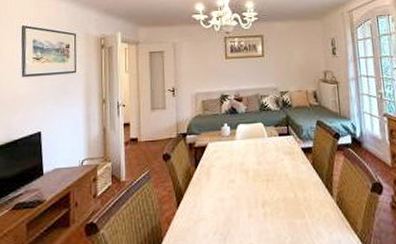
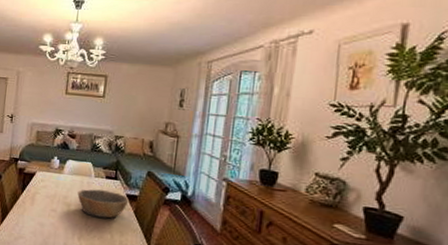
bowl: none [253,148,305,178] -> present [77,189,129,219]

